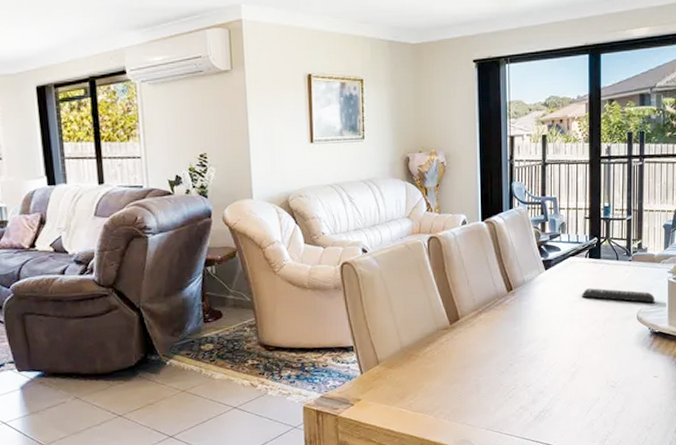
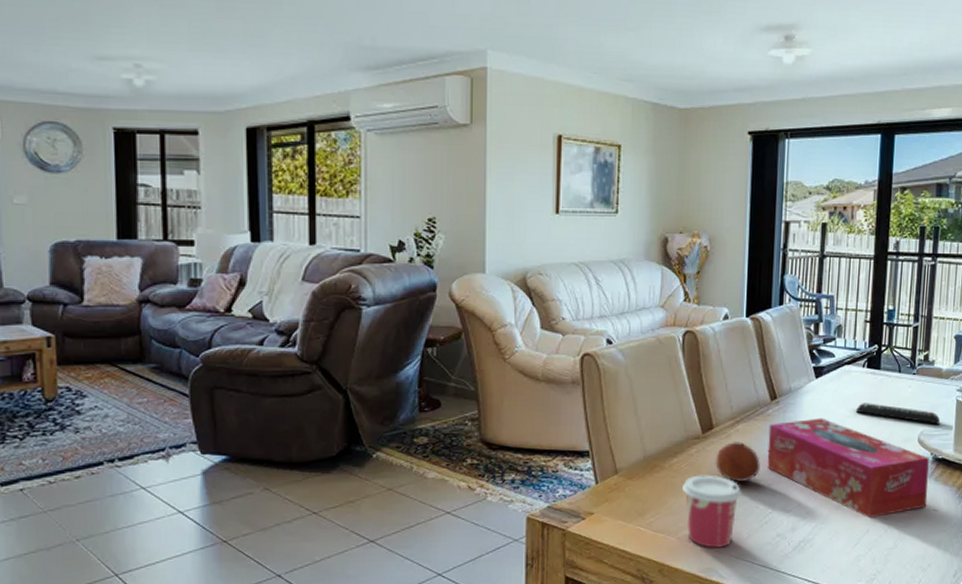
cup: none [436,359,488,423] -> present [682,474,743,548]
fruit: none [463,329,502,364] -> present [715,442,760,482]
tissue box: none [507,304,648,387] -> present [767,418,929,517]

